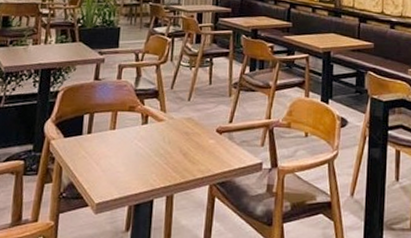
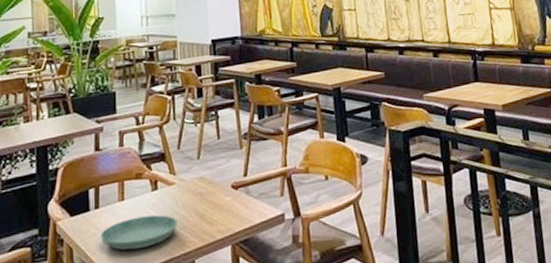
saucer: none [89,146,162,177] -> present [101,215,178,250]

